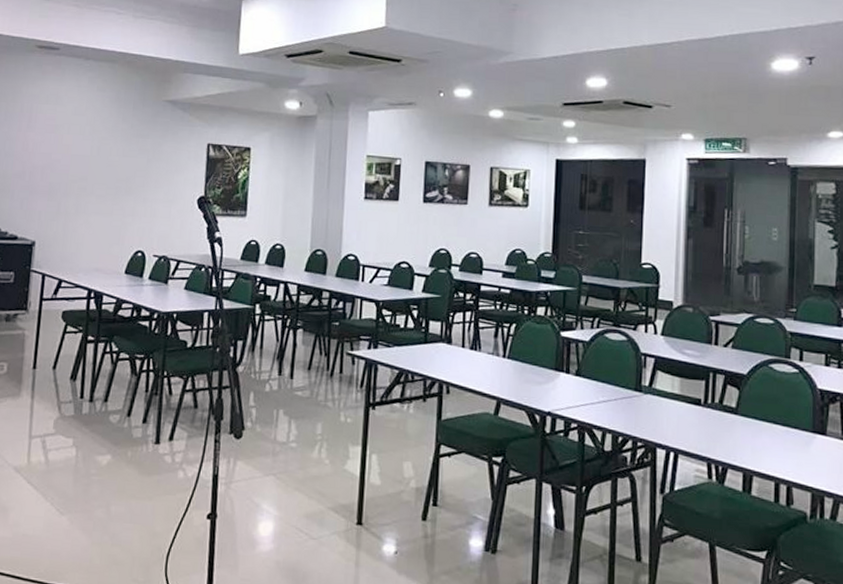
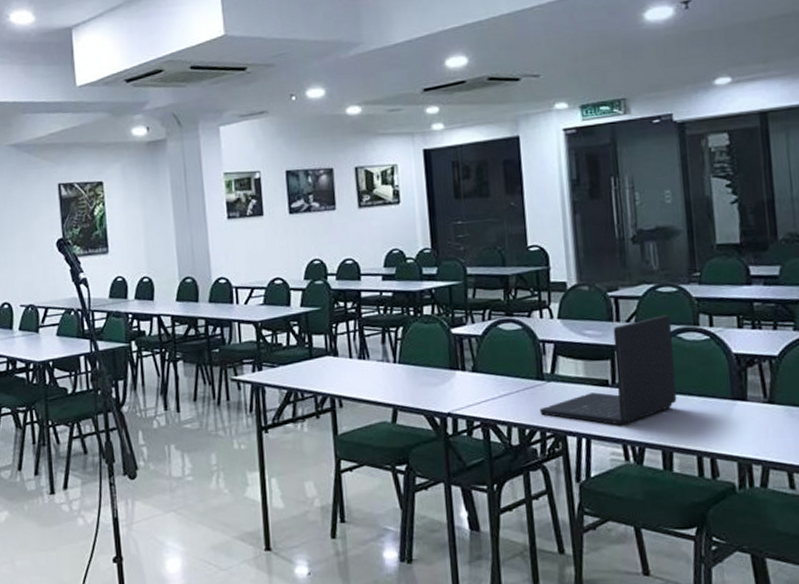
laptop: none [634,344,765,445] -> present [540,315,677,426]

